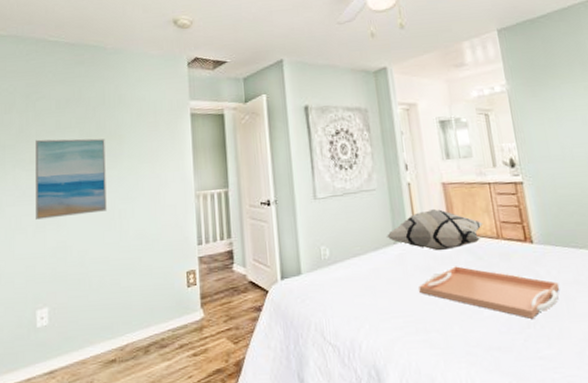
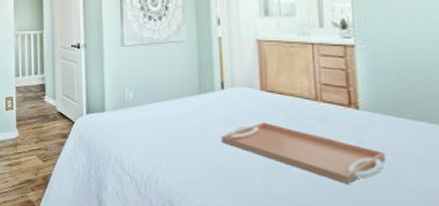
decorative pillow: present [387,208,483,251] -> none [192,64,301,106]

